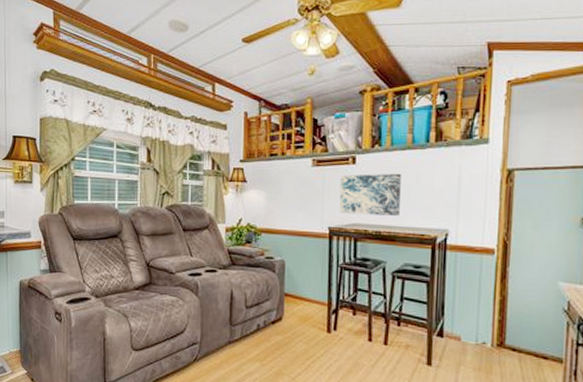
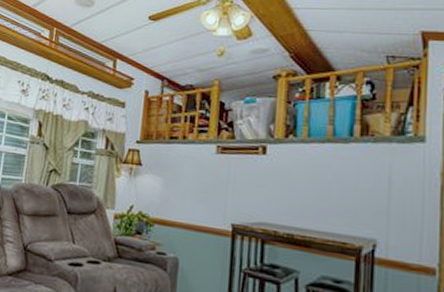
wall art: present [339,174,401,216] -> none [245,165,319,218]

